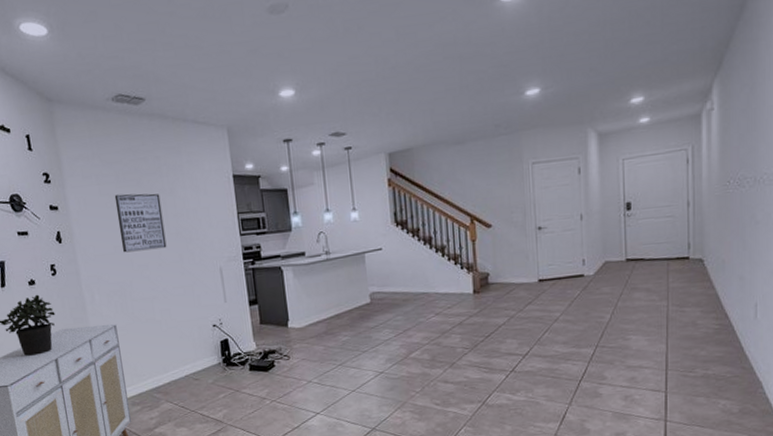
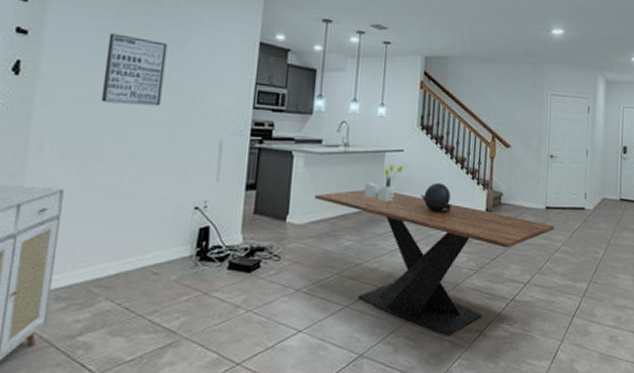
dining table: none [307,288,550,408] -> present [314,189,554,336]
bouquet: none [351,262,384,304] -> present [364,164,403,209]
decorative sphere: none [406,273,437,301] -> present [421,183,451,212]

